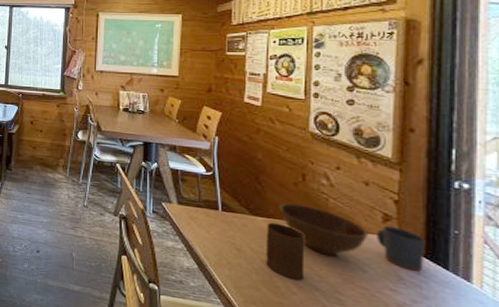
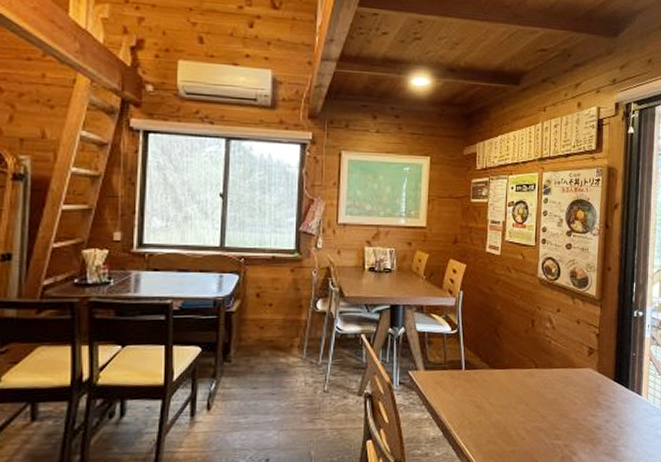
cup: present [266,222,305,281] -> none [502,373,533,426]
bowl: present [279,203,369,257] -> none [513,350,579,396]
mug: present [377,225,426,271] -> none [584,358,615,395]

